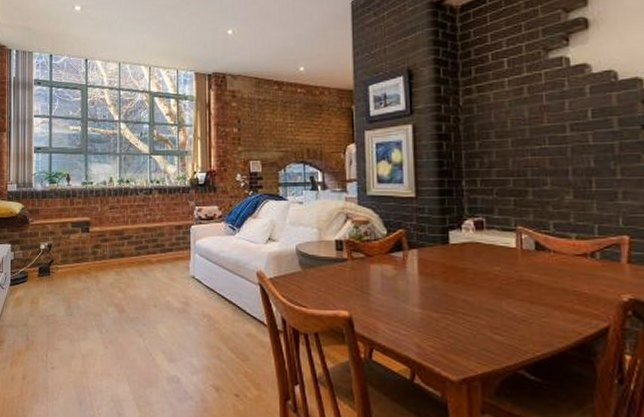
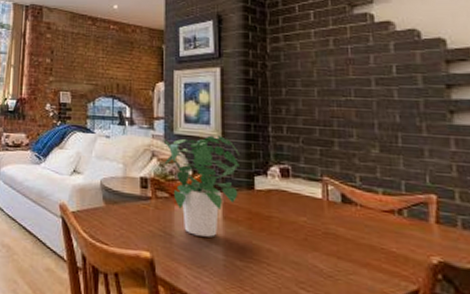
potted plant: none [356,194,434,293] -> present [163,135,239,237]

